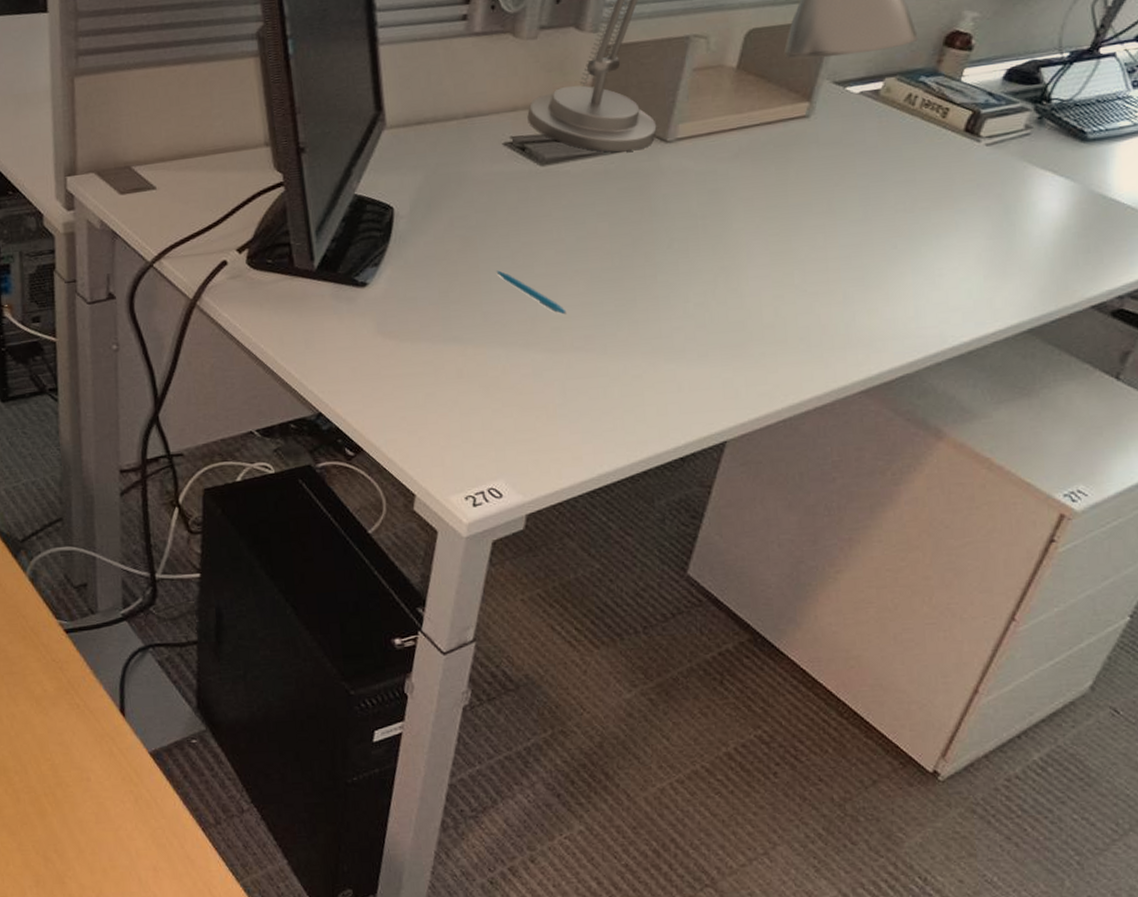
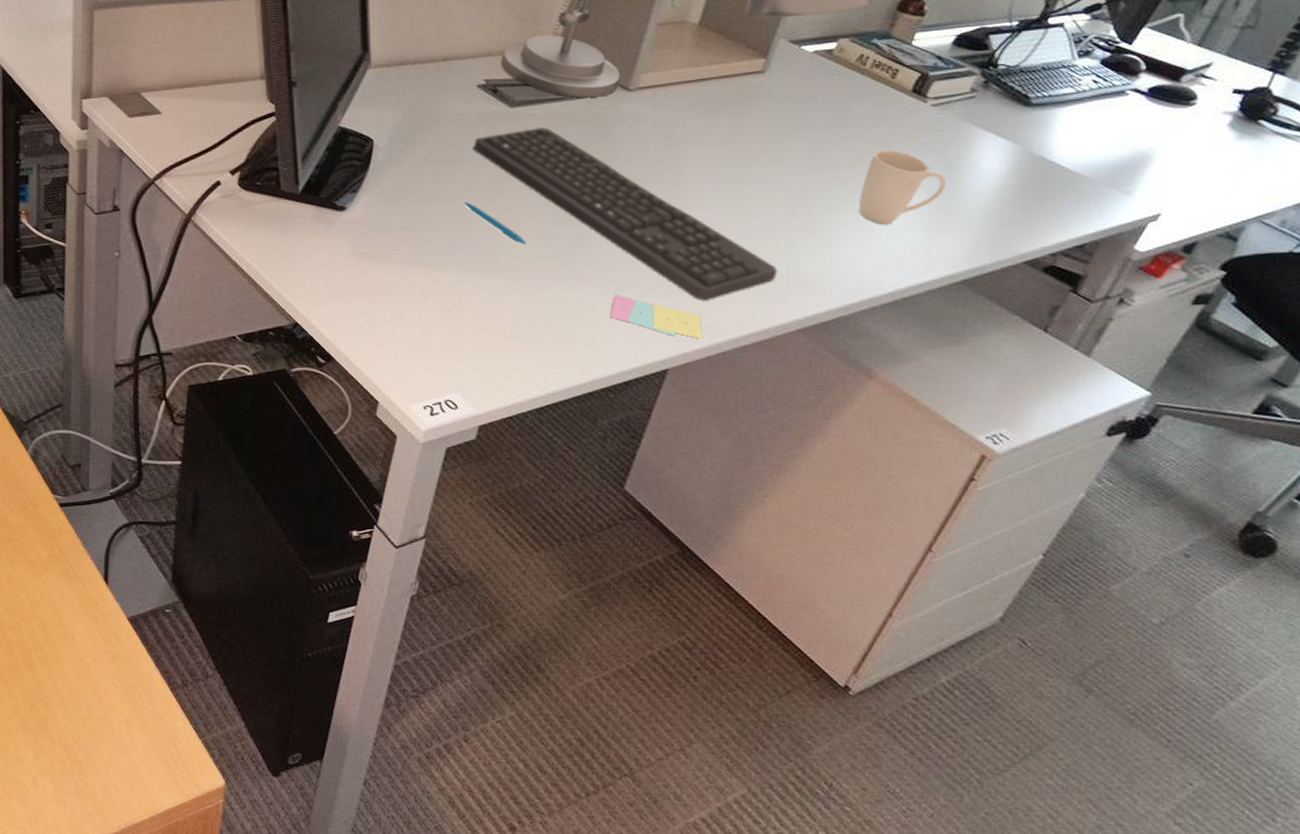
computer keyboard: none [503,185,836,365] -> present [474,127,778,300]
sticky notes: none [660,363,761,407] -> present [609,294,702,339]
mug: none [916,193,1006,274] -> present [858,149,946,224]

